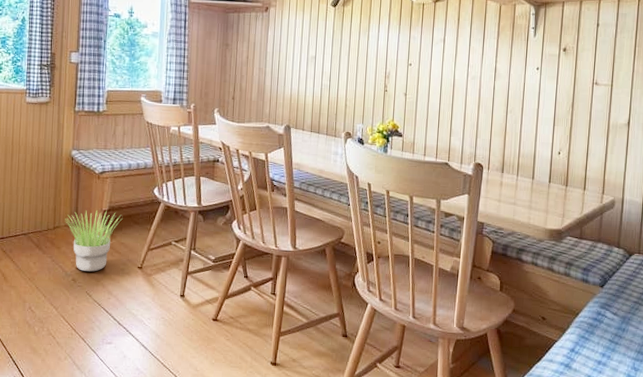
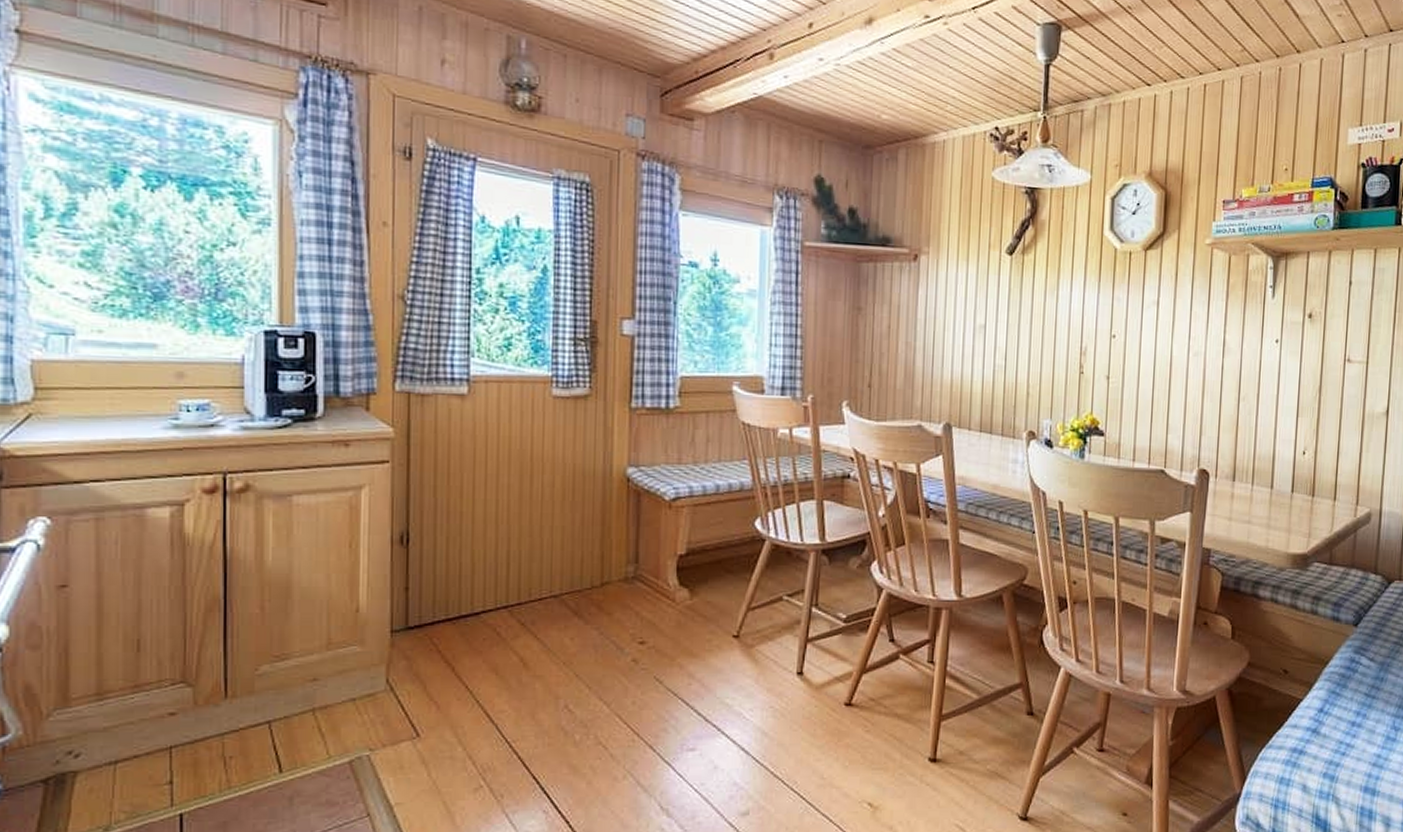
potted plant: present [65,210,122,272] -> none [618,555,707,647]

